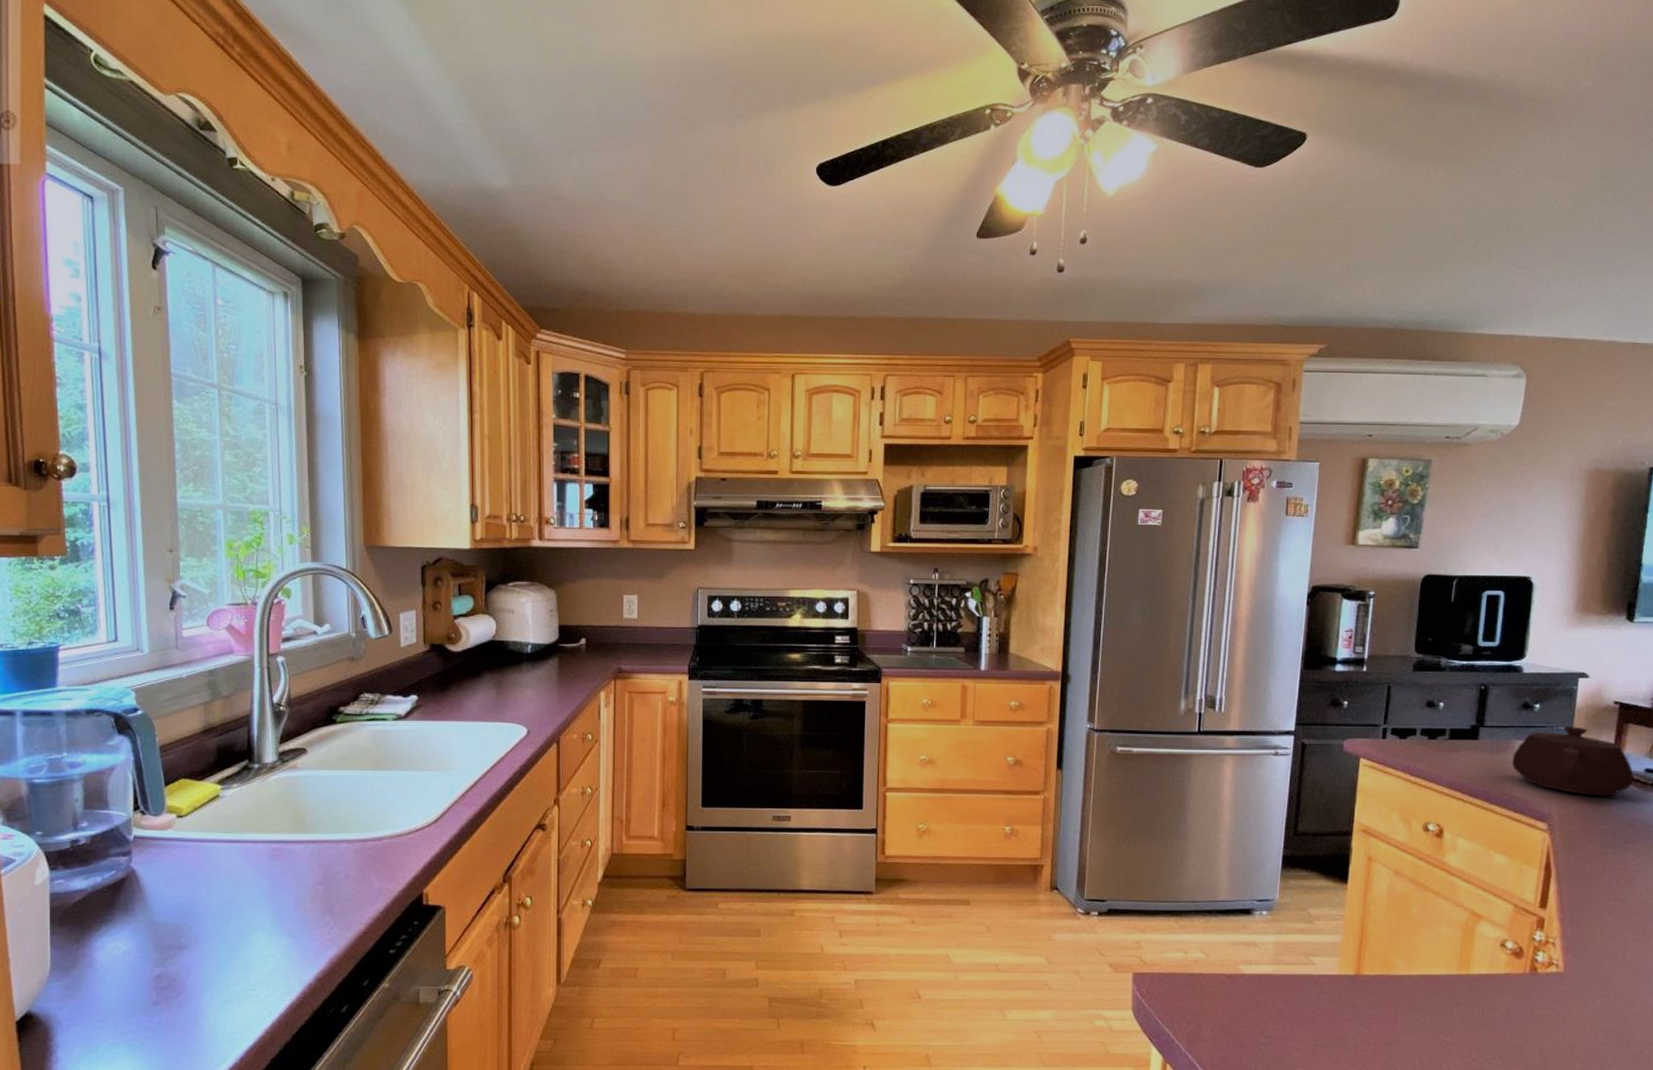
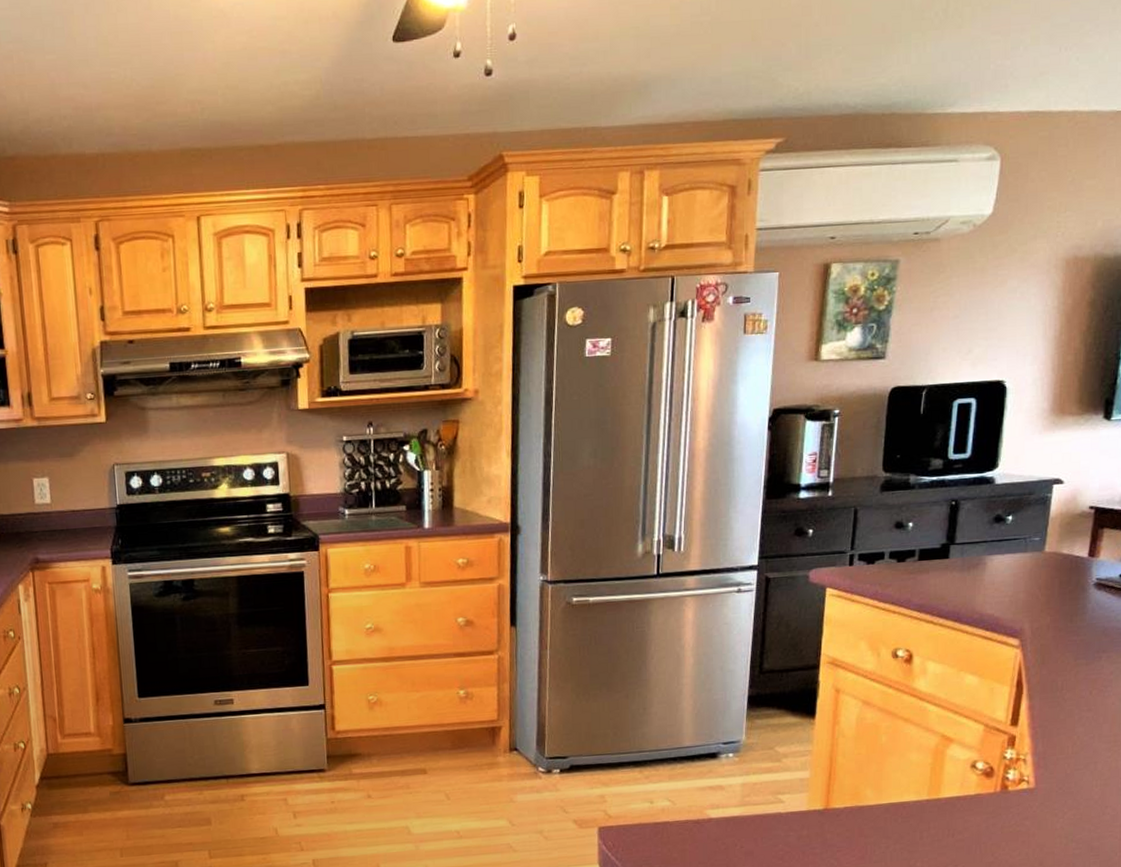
teapot: present [1512,725,1635,796] -> none [983,535,1109,607]

